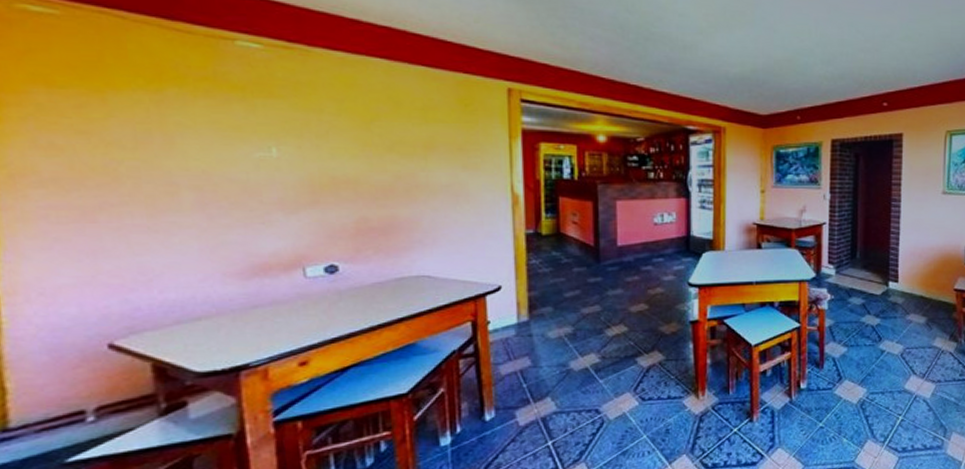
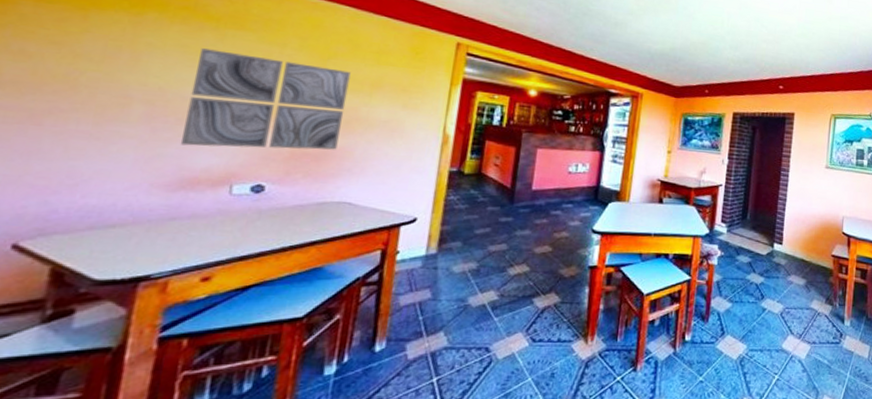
wall art: none [234,123,403,231] -> present [180,48,351,150]

